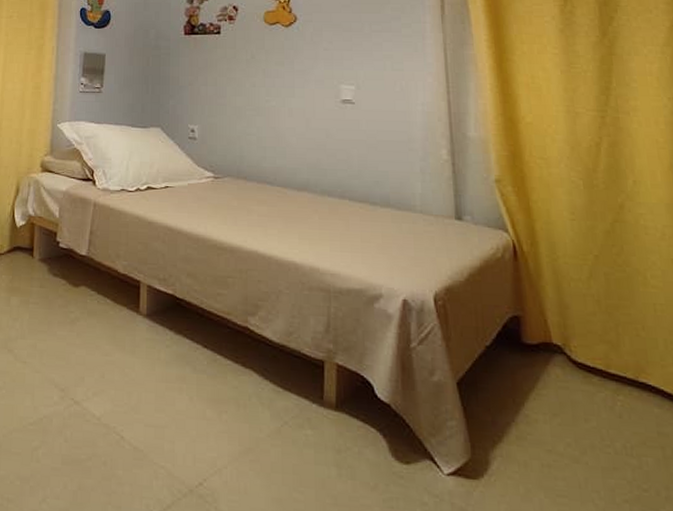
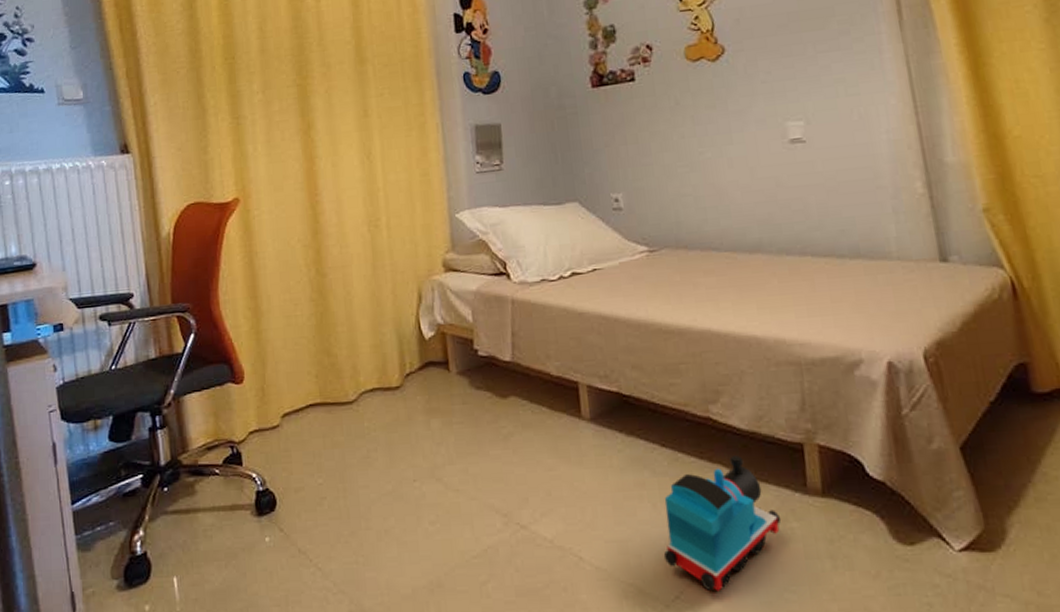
toy train: none [193,364,298,484] -> present [663,456,782,591]

